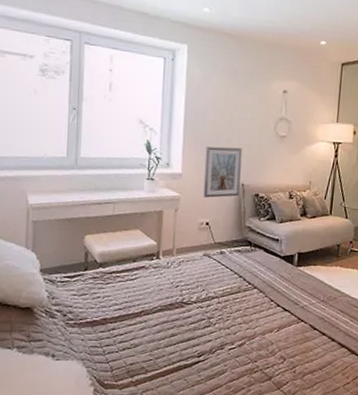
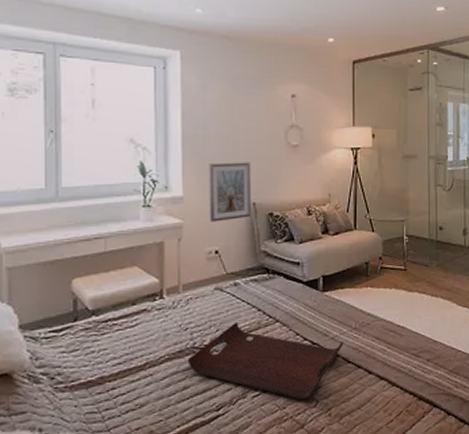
serving tray: none [176,284,312,356] -> present [187,321,344,400]

